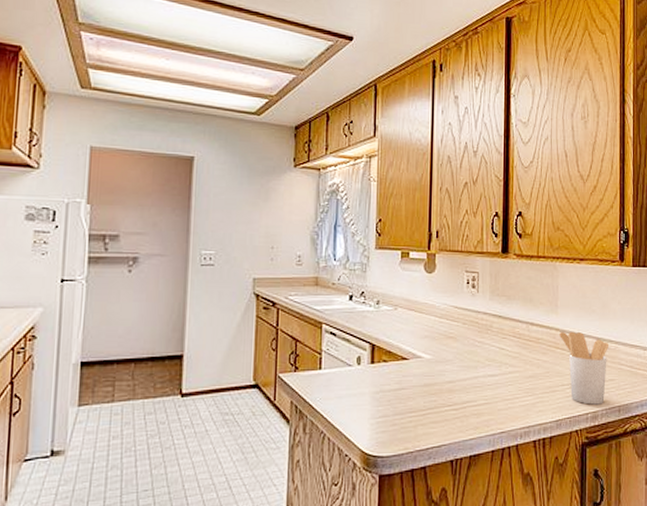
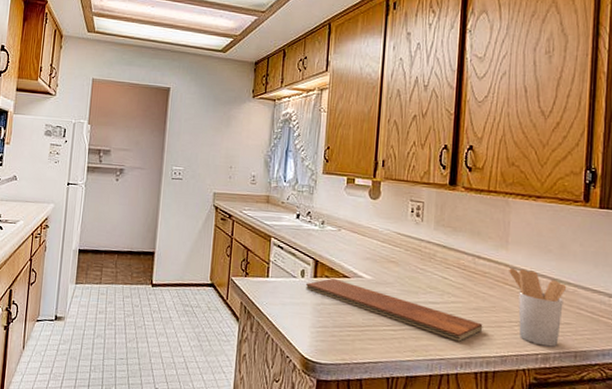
chopping board: none [363,361,539,412] -> present [306,278,483,342]

